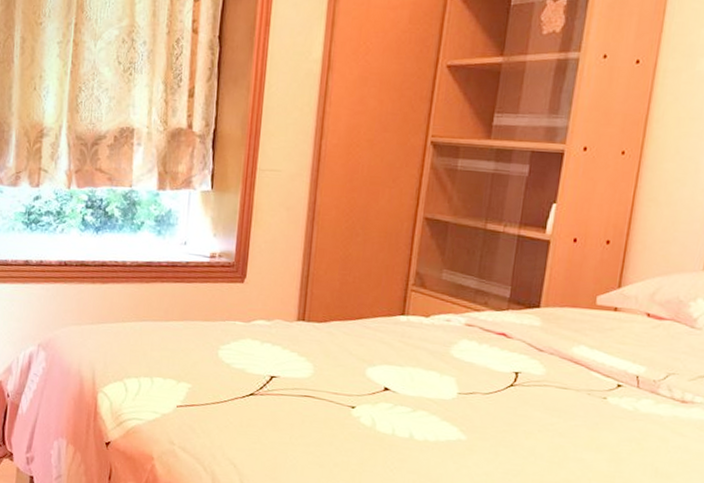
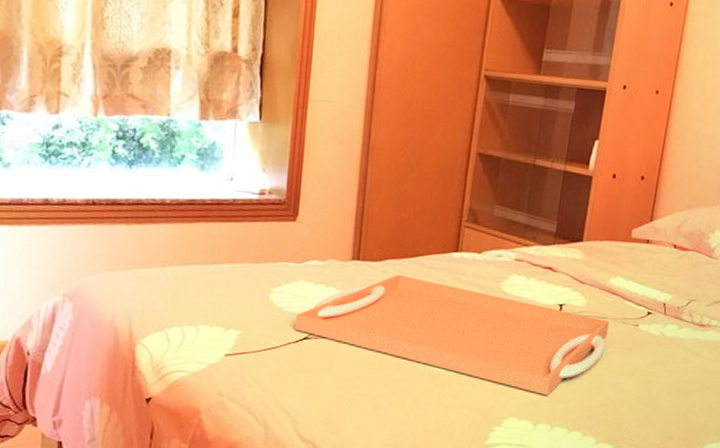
serving tray: none [241,336,573,467] -> present [294,275,610,396]

